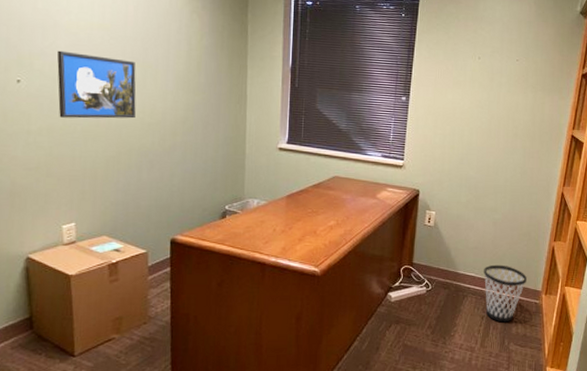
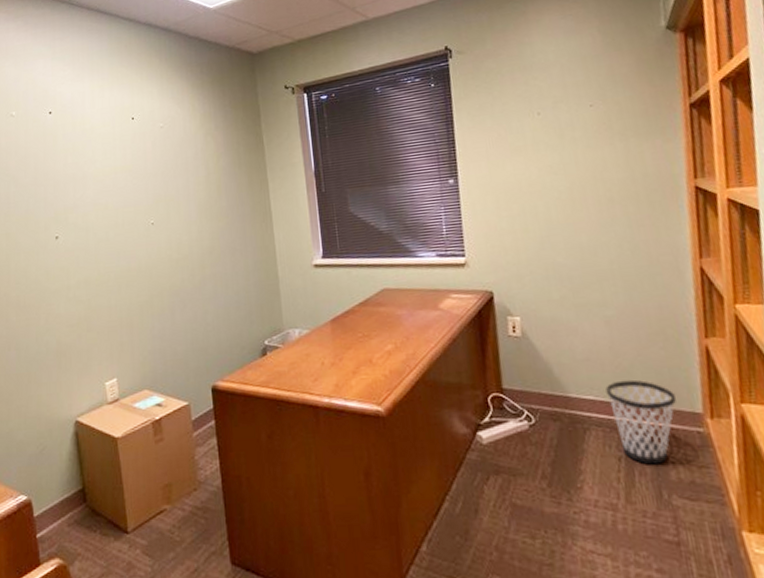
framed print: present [56,50,136,119] -> none [87,197,163,268]

